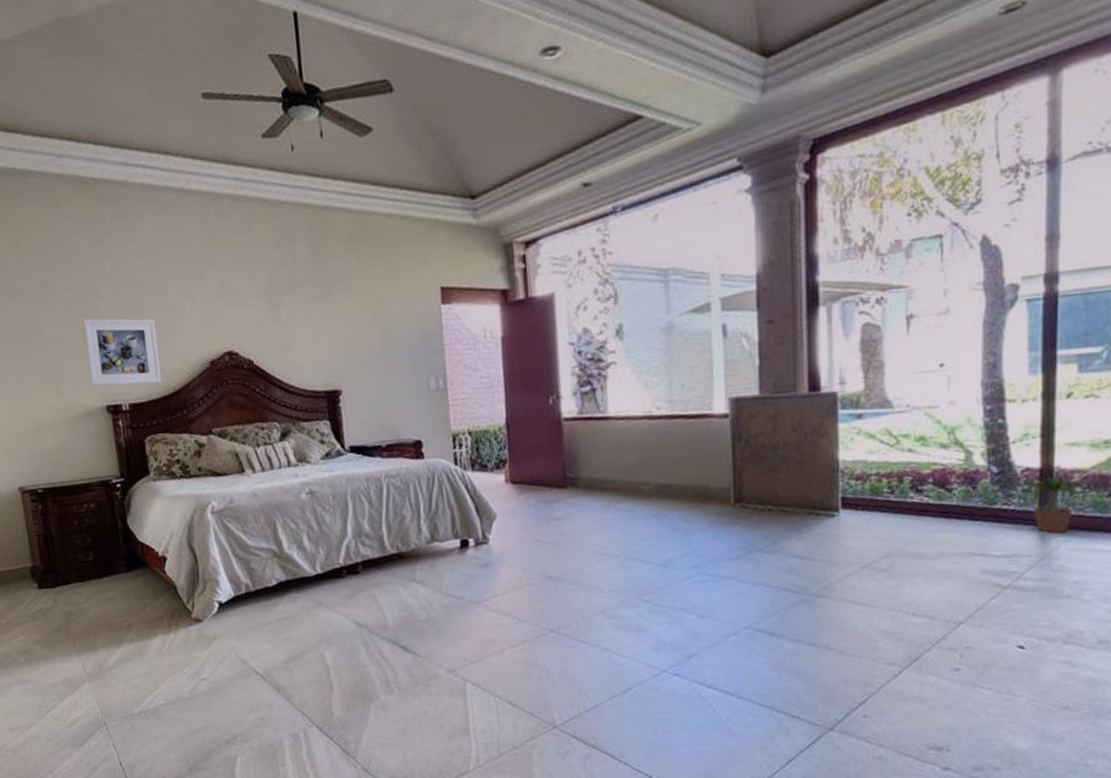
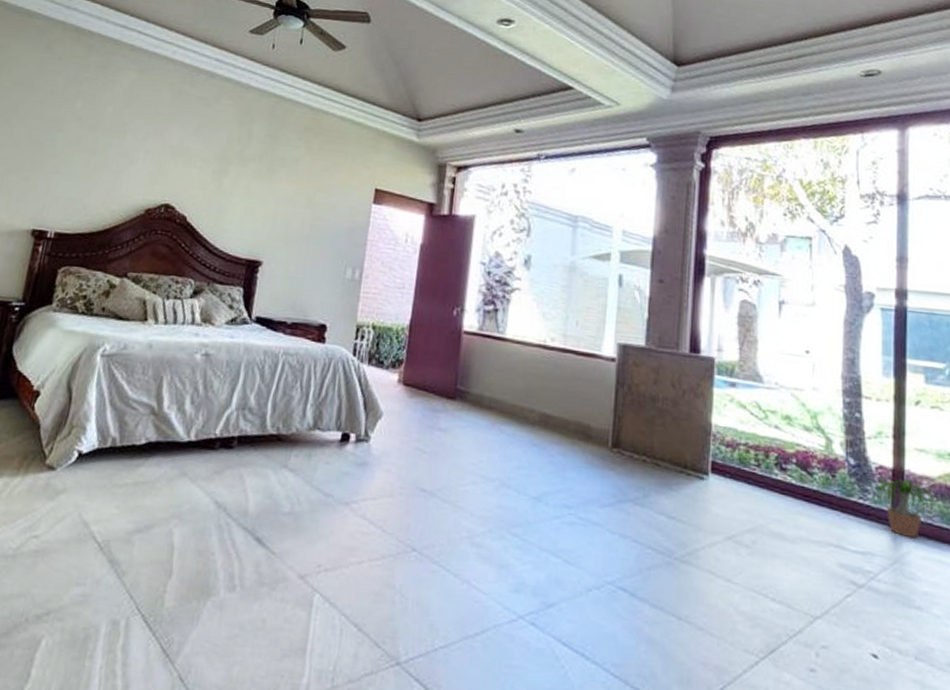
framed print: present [83,318,162,387] -> none [24,146,106,219]

